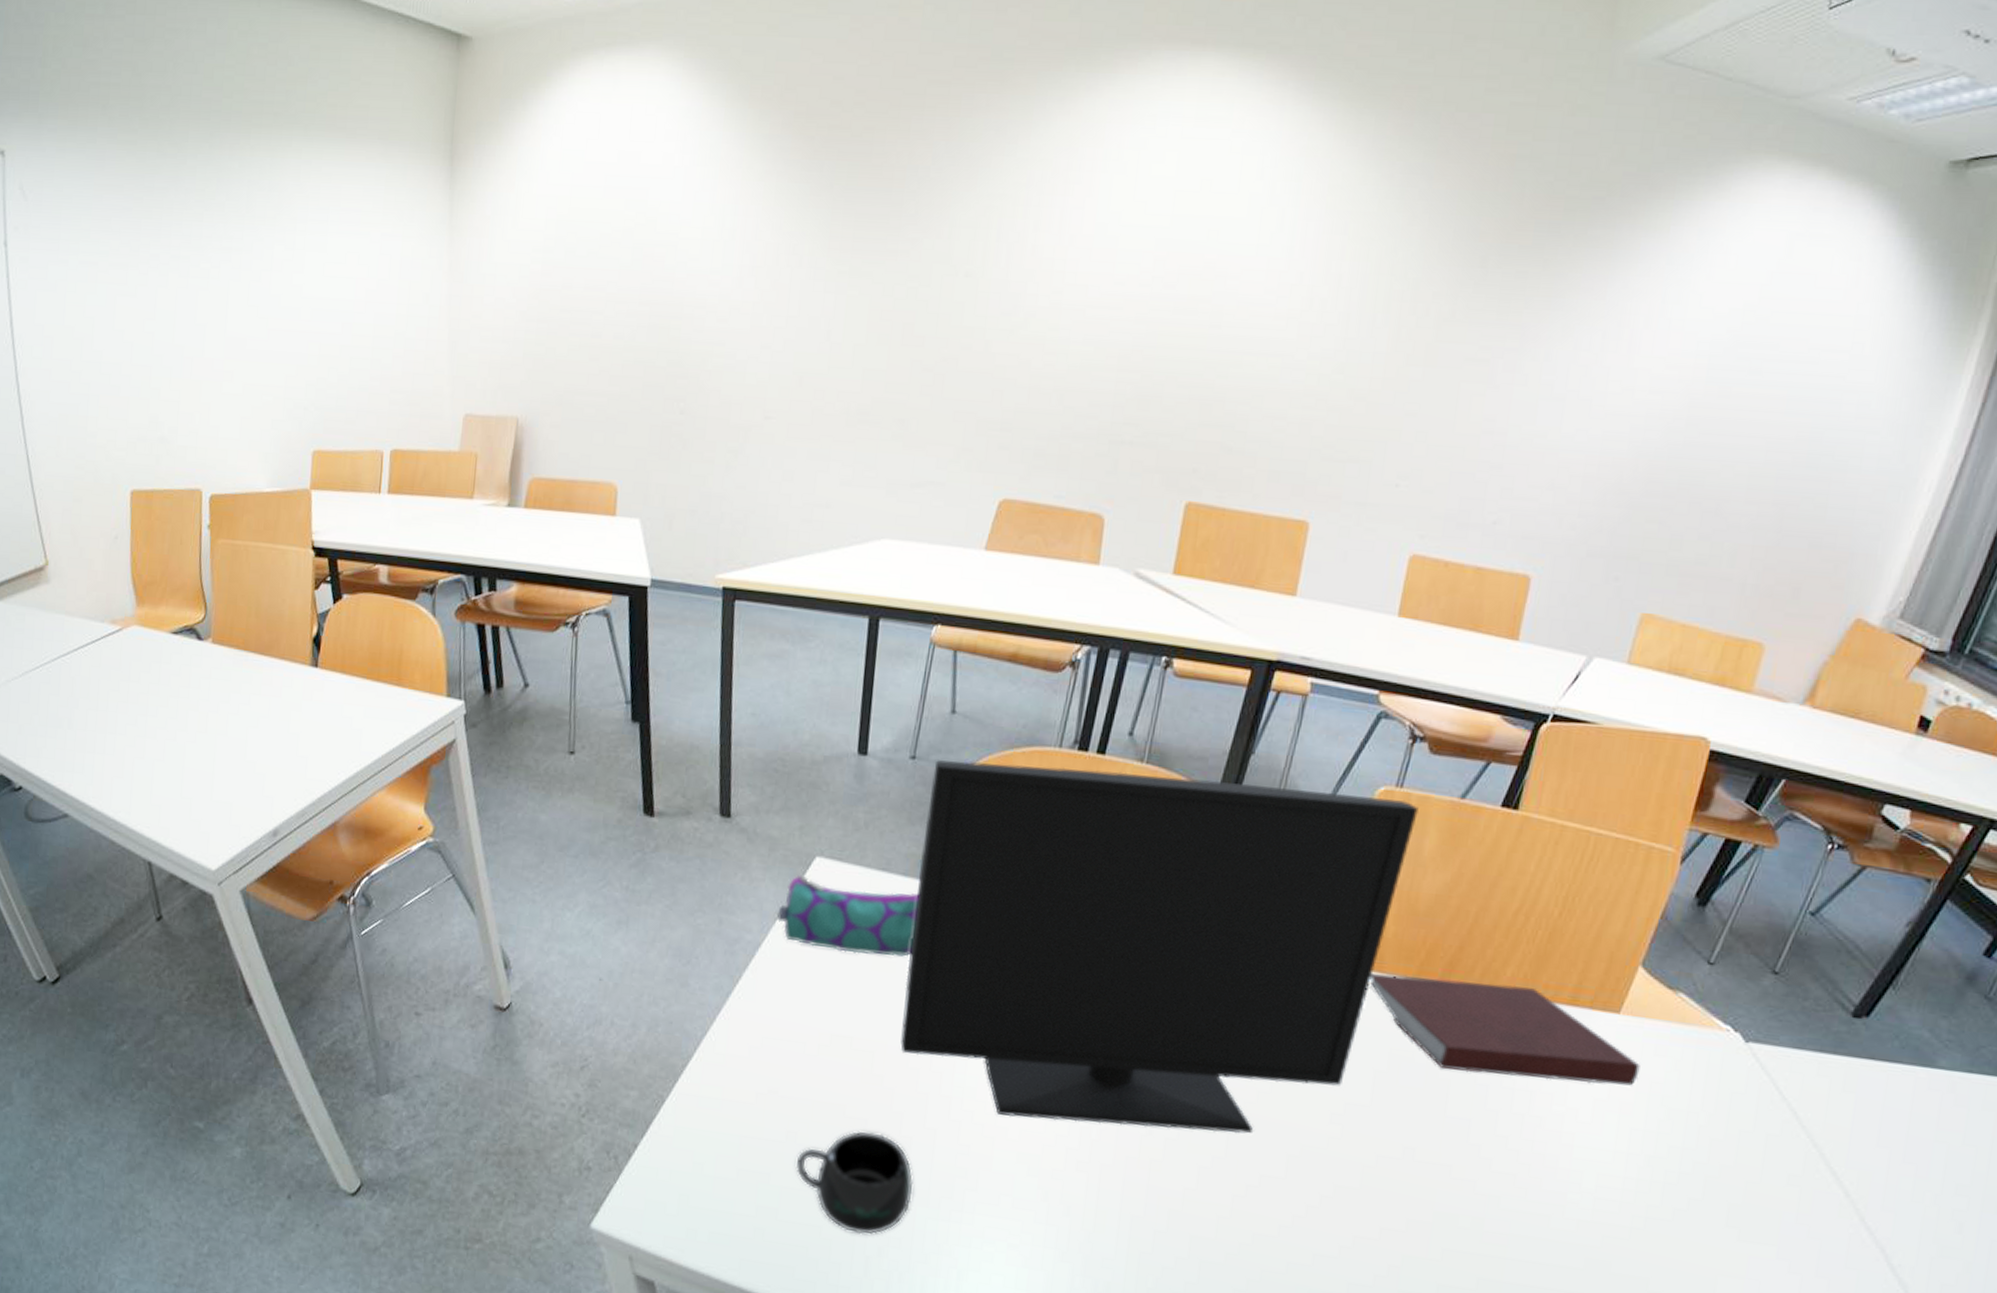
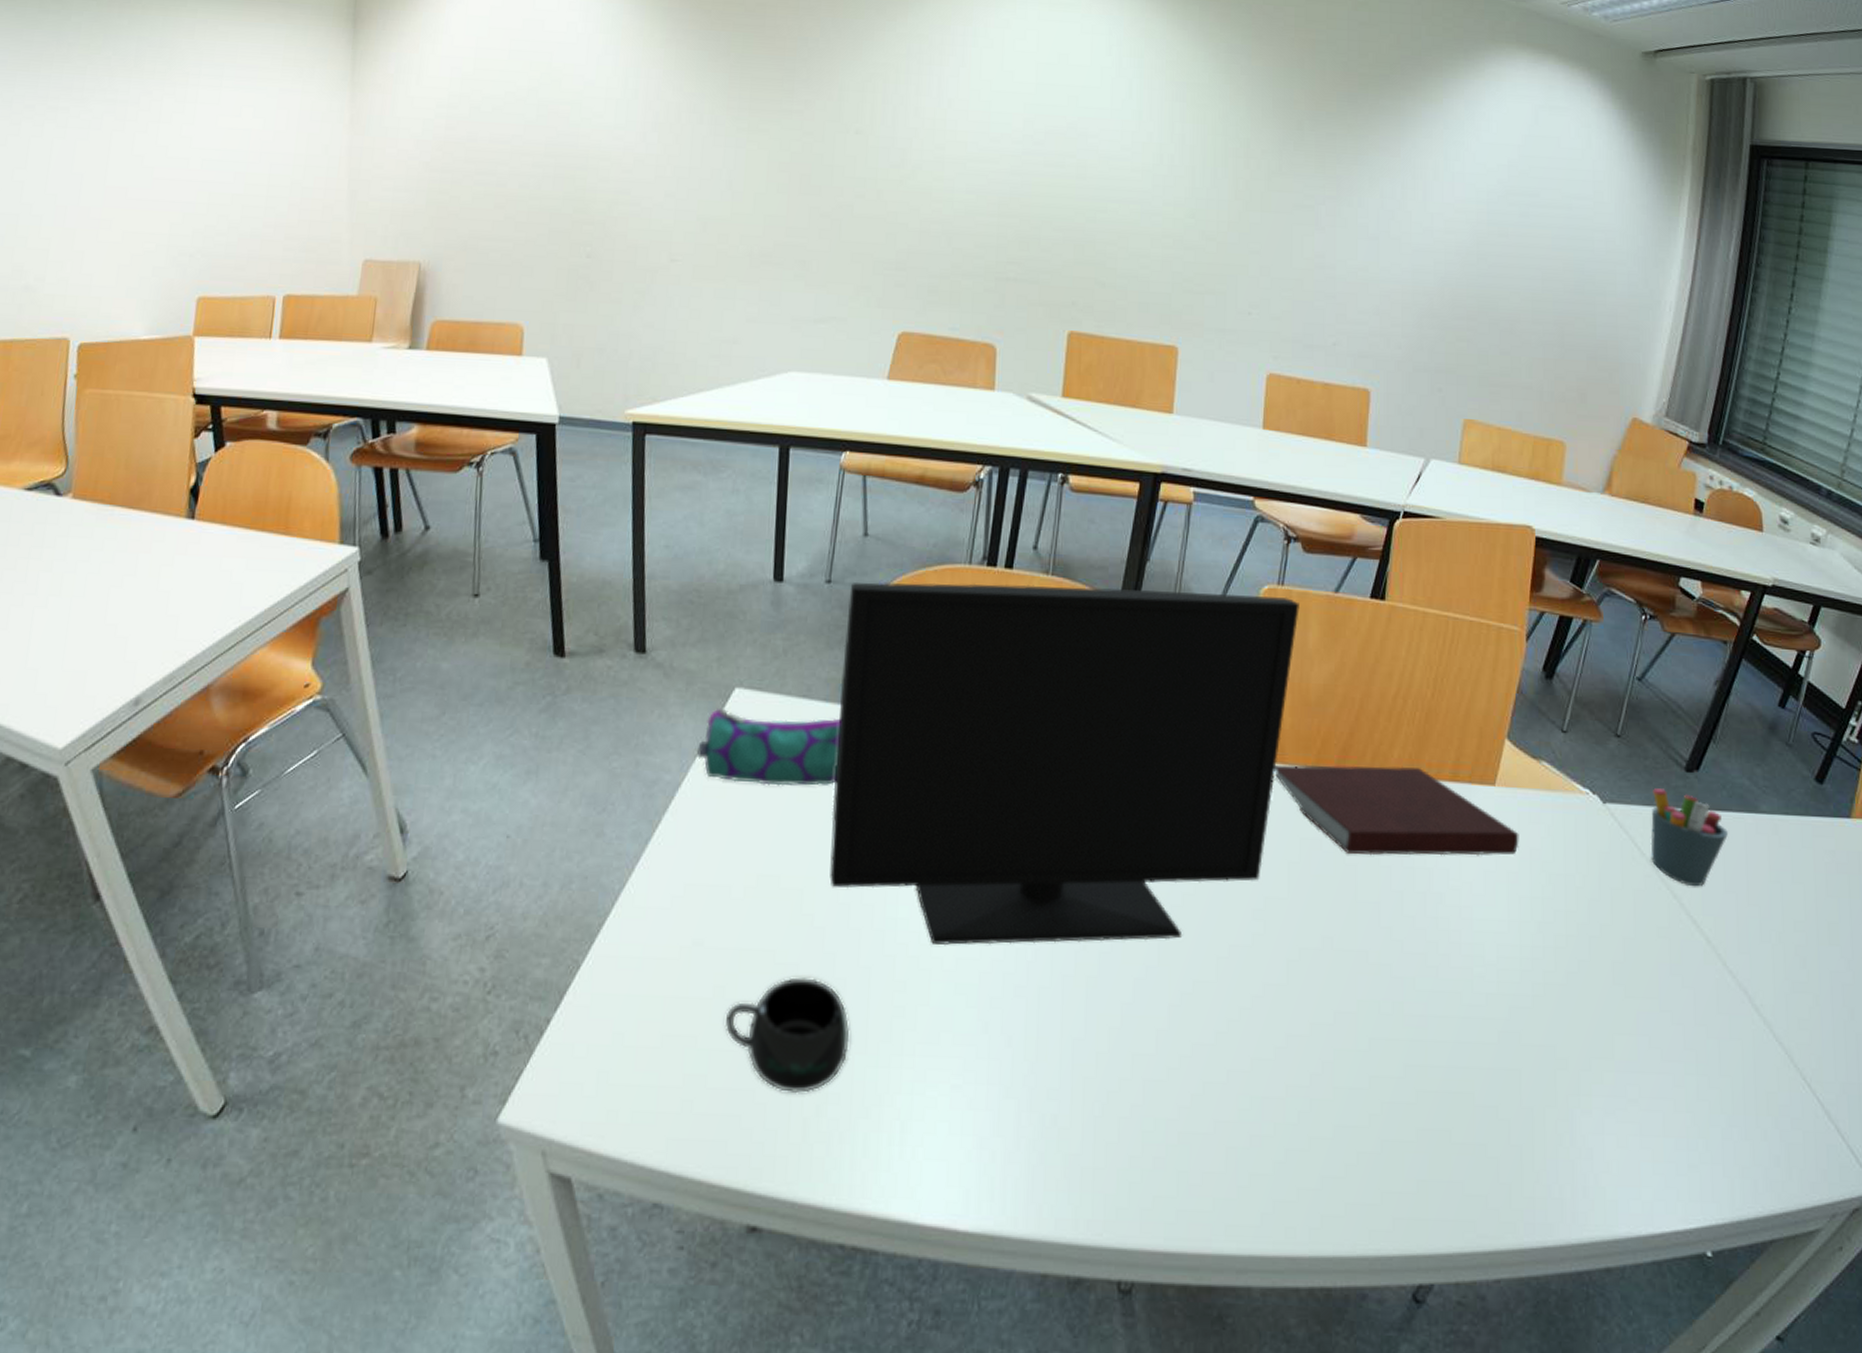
pen holder: none [1793,1031,1893,1139] -> present [1650,788,1728,887]

